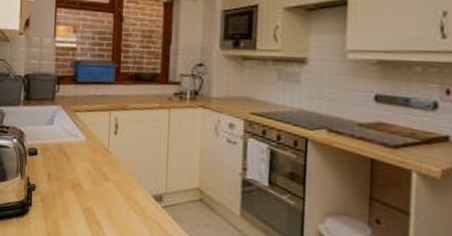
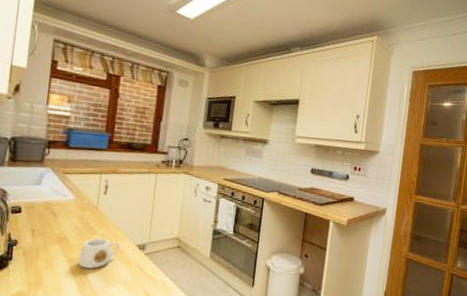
mug: none [93,185,135,221] -> present [78,238,120,269]

